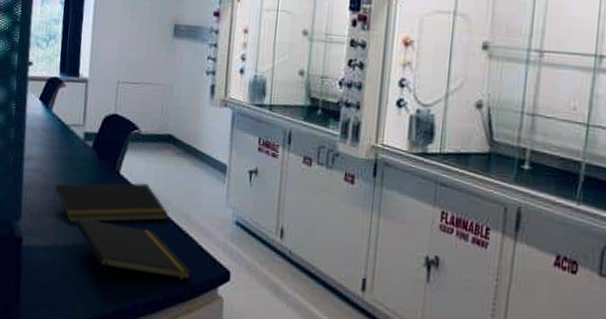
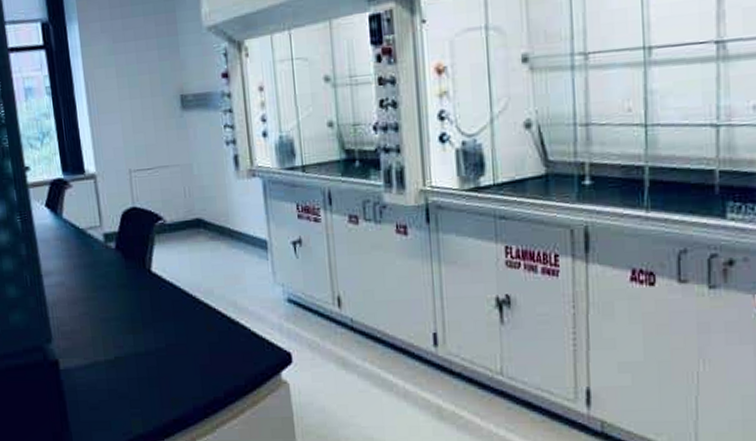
notepad: present [53,182,169,223] -> none [83,276,214,334]
notepad: present [75,217,192,286] -> none [113,325,250,396]

